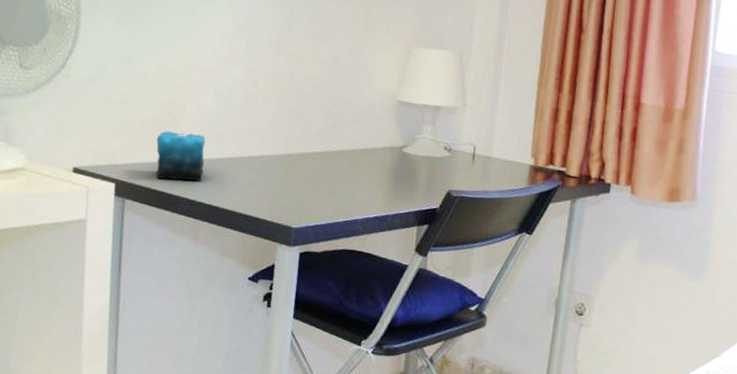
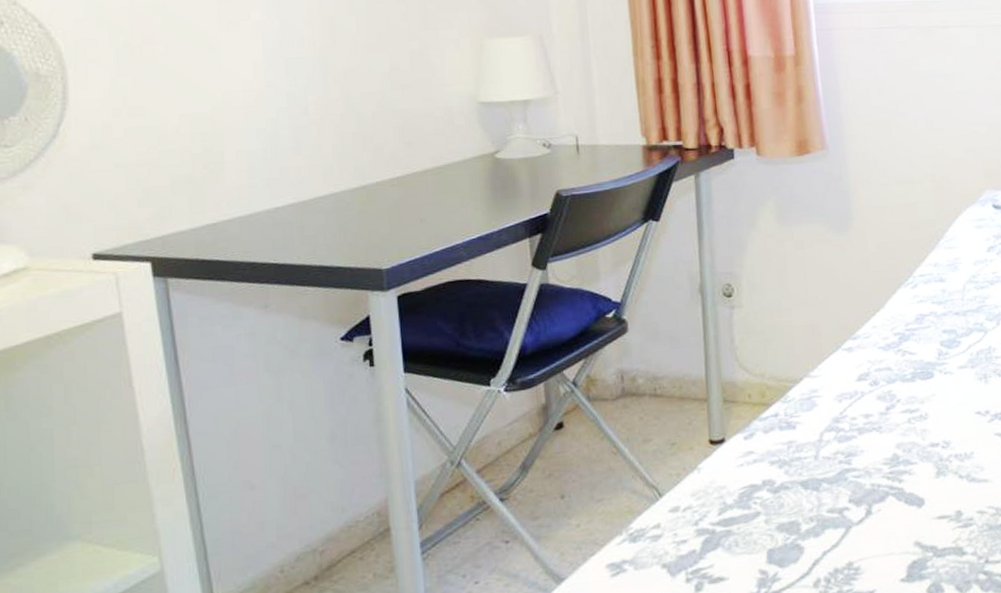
candle: present [156,131,206,181] -> none [193,184,261,245]

